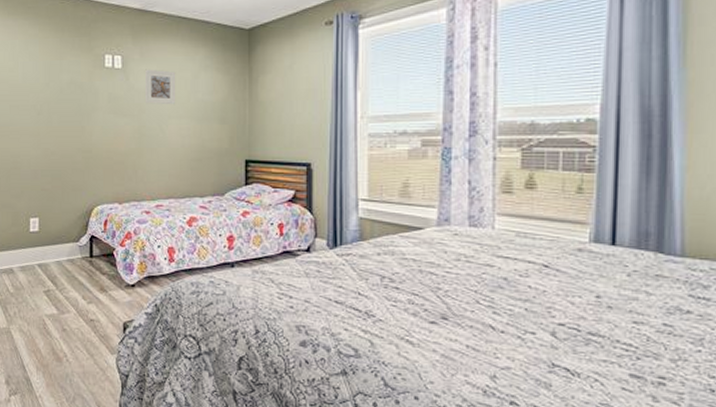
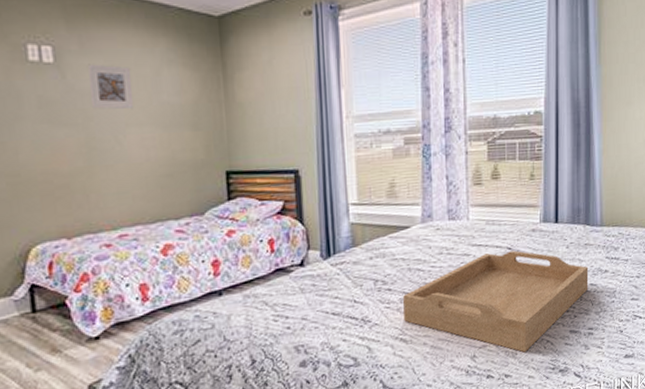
serving tray: none [412,268,661,387] -> present [403,250,589,353]

